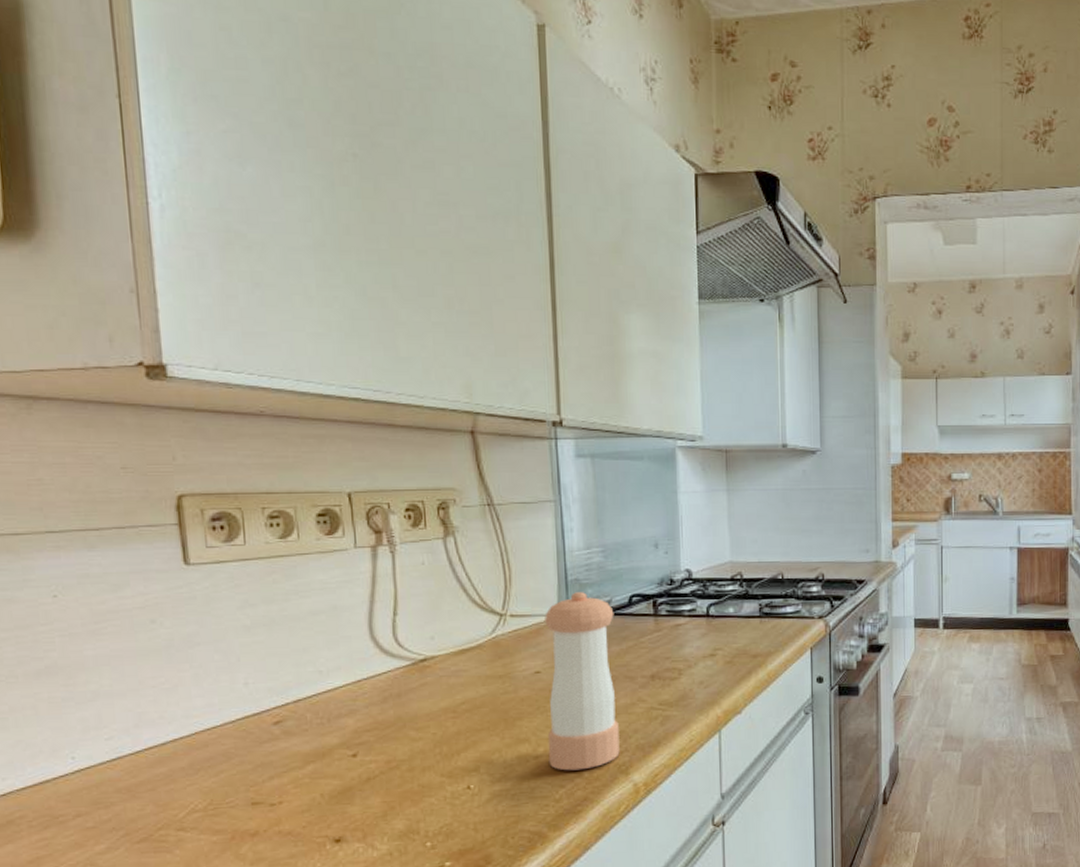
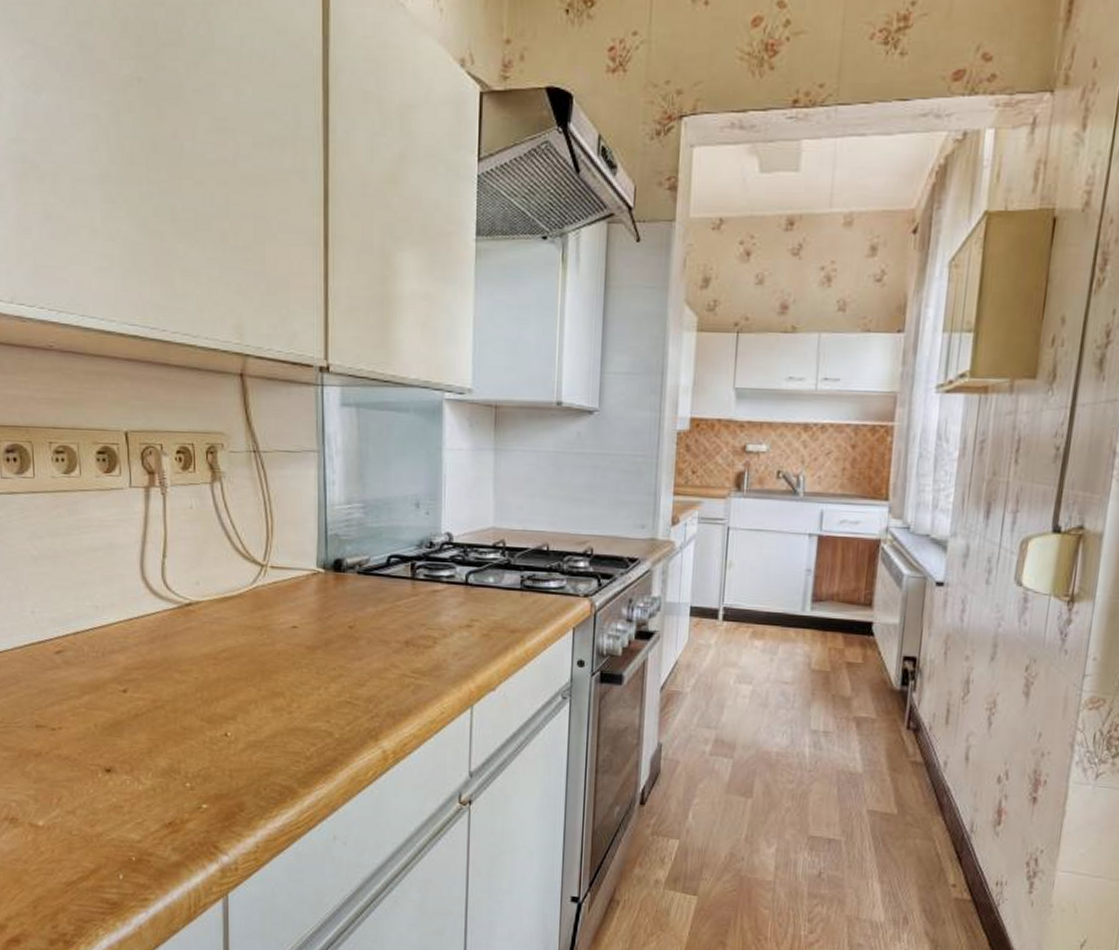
pepper shaker: present [545,592,620,771] -> none [301,548,372,731]

